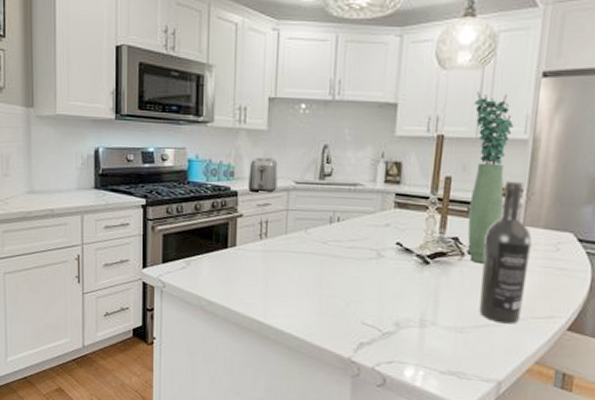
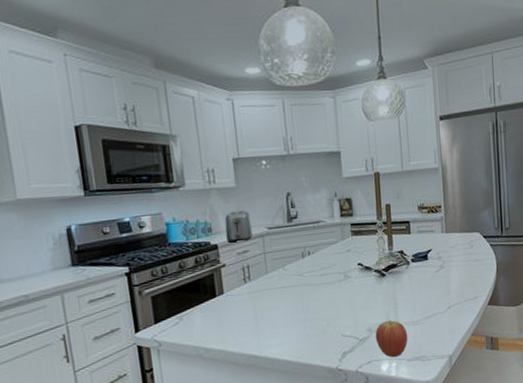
fruit: none [403,318,446,365] -> present [375,319,408,358]
vase: present [467,91,514,263] -> none [397,135,431,268]
wine bottle: present [479,180,532,324] -> none [421,200,456,311]

